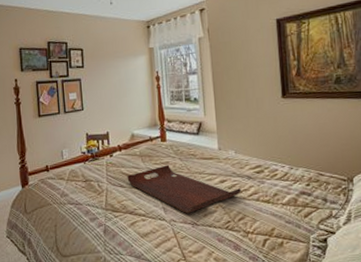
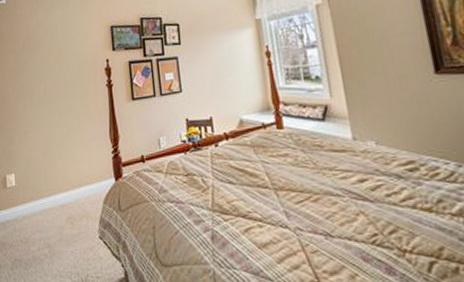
serving tray: present [127,165,241,213] -> none [237,158,389,220]

